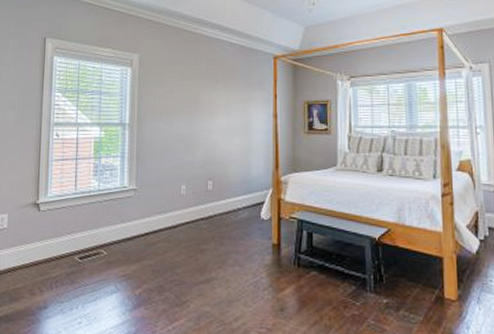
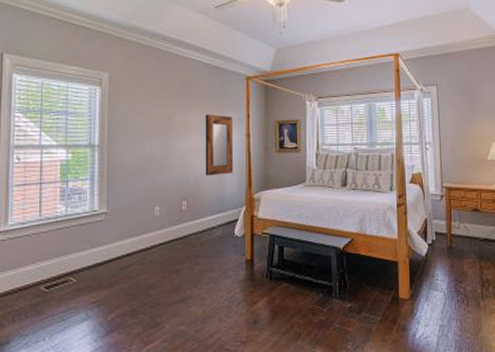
home mirror: none [231,94,259,157] -> present [205,114,233,176]

